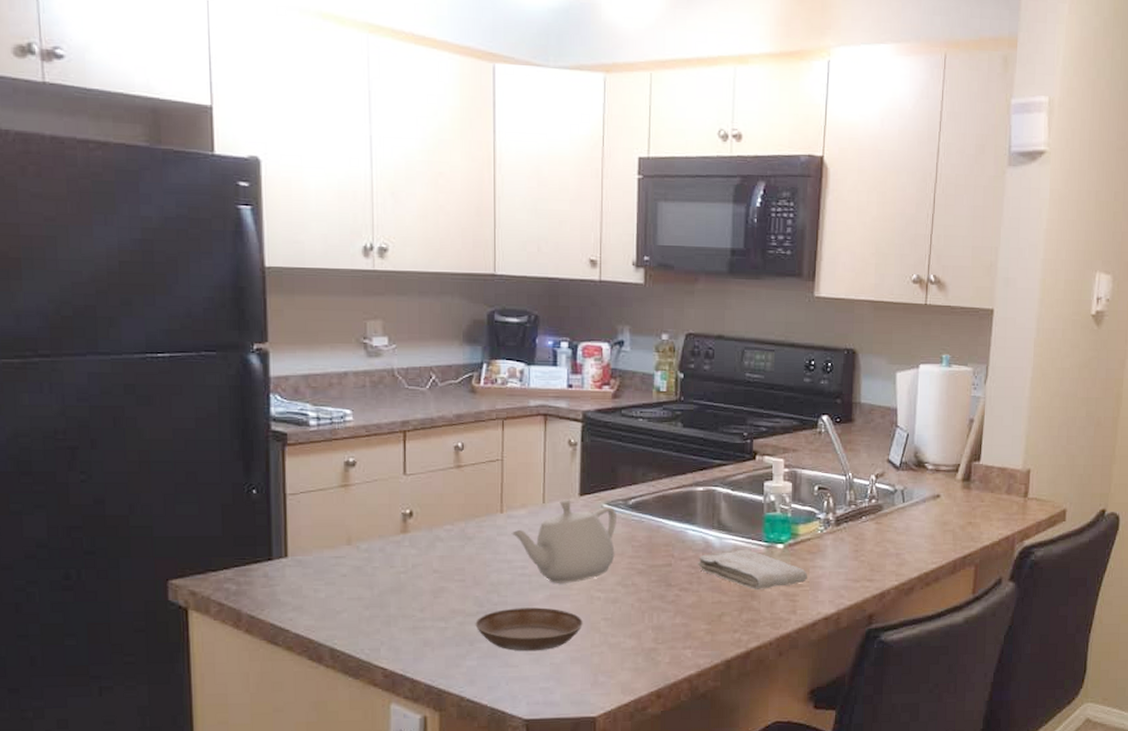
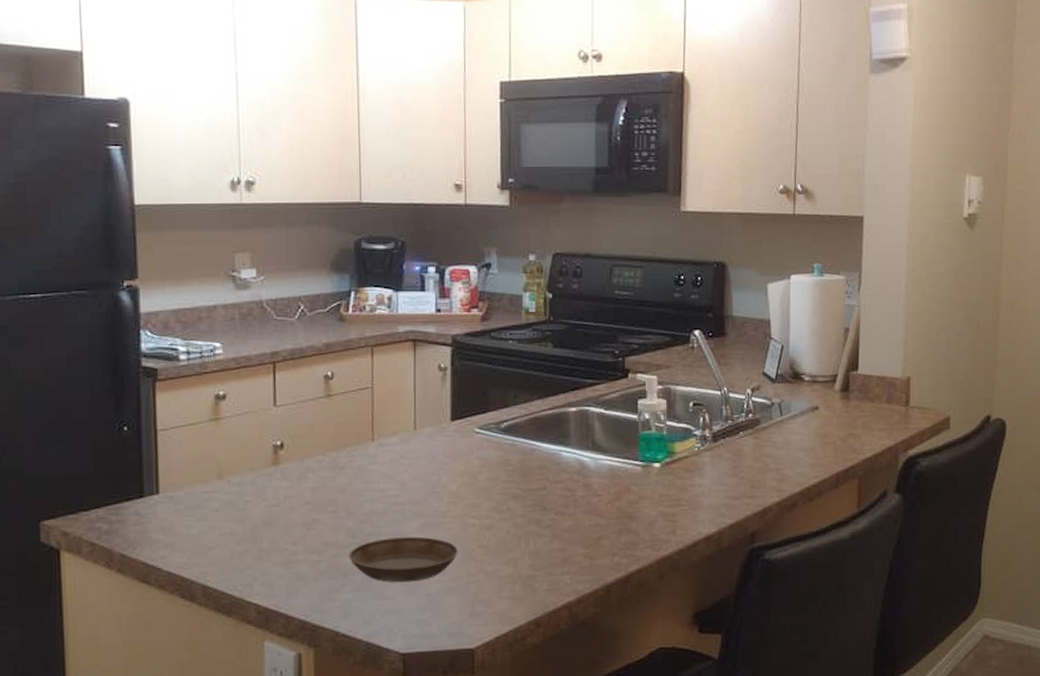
teapot: present [511,500,616,583] -> none [383,425,489,511]
washcloth: present [697,549,808,589] -> none [572,469,687,511]

